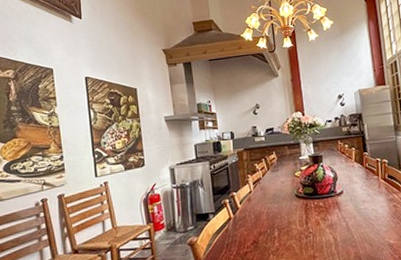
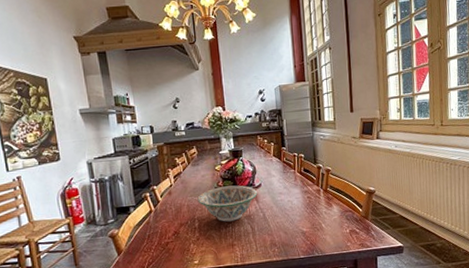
decorative bowl: none [277,192,340,232] -> present [197,185,258,222]

